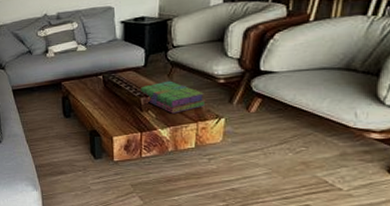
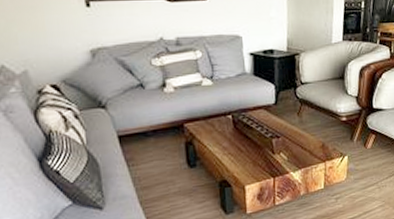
stack of books: present [139,80,206,114] -> none [271,119,332,155]

